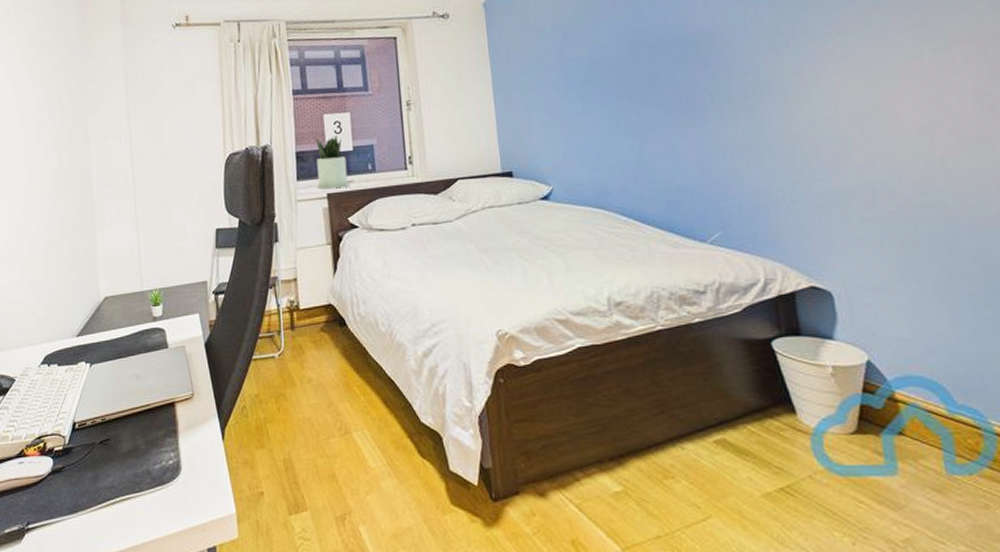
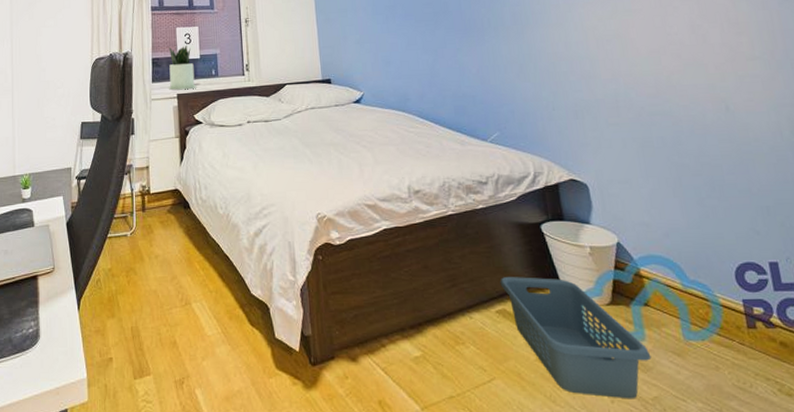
laundry basket: none [719,401,905,541] -> present [500,277,652,399]

